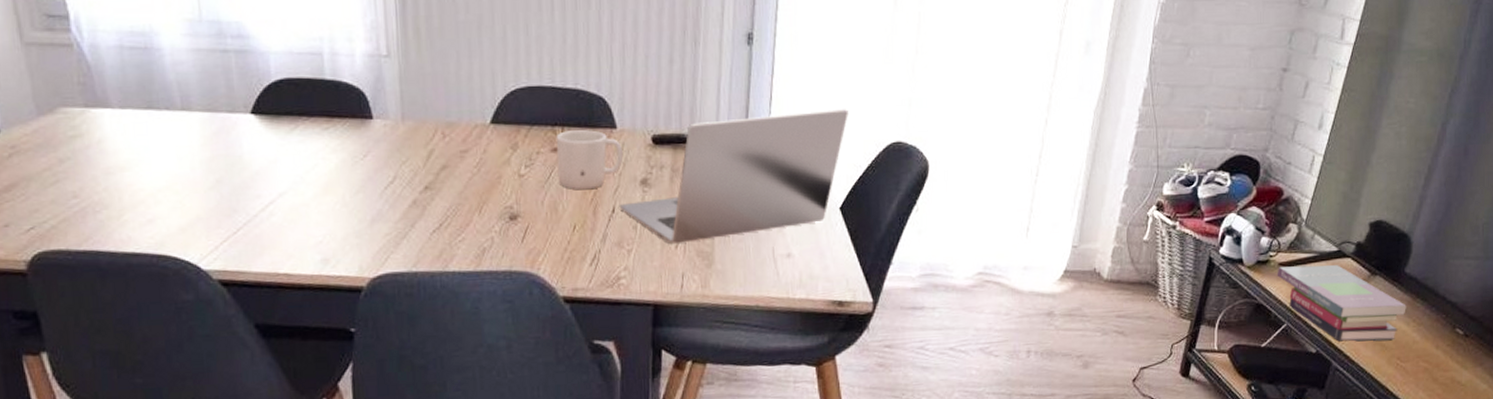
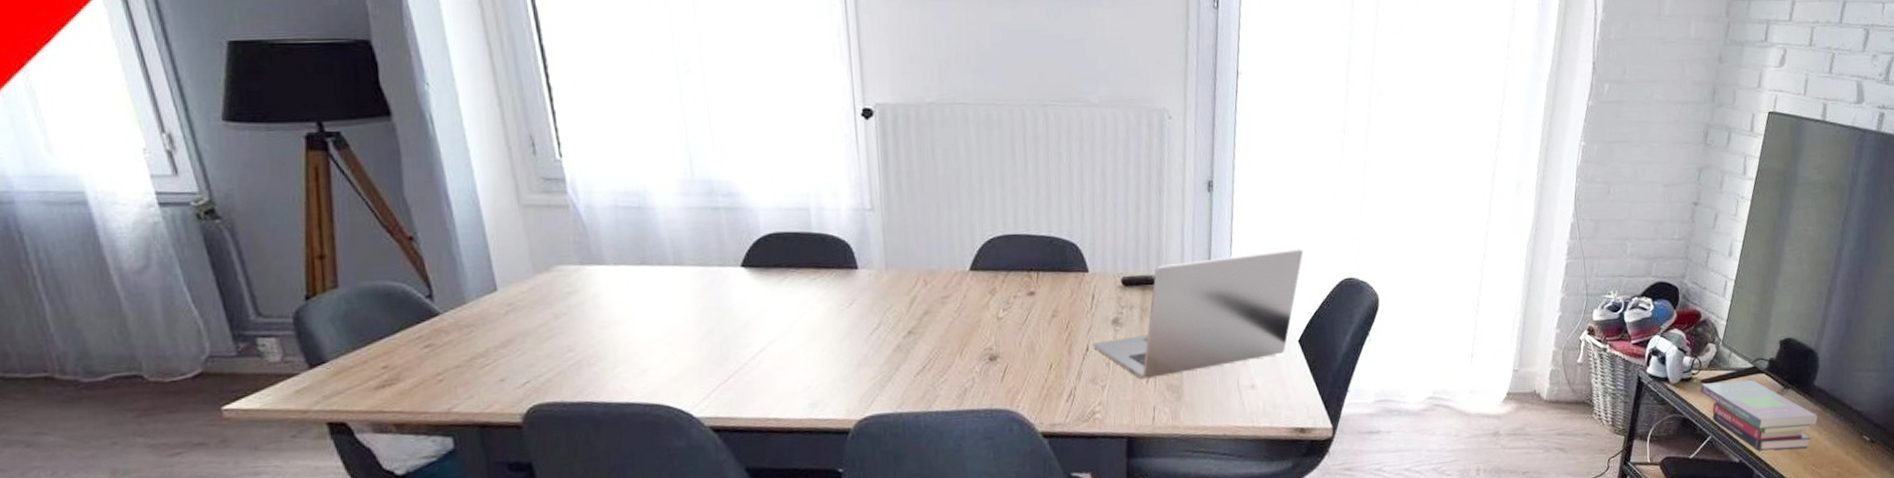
mug: present [556,129,624,190] -> none [1031,273,1096,331]

